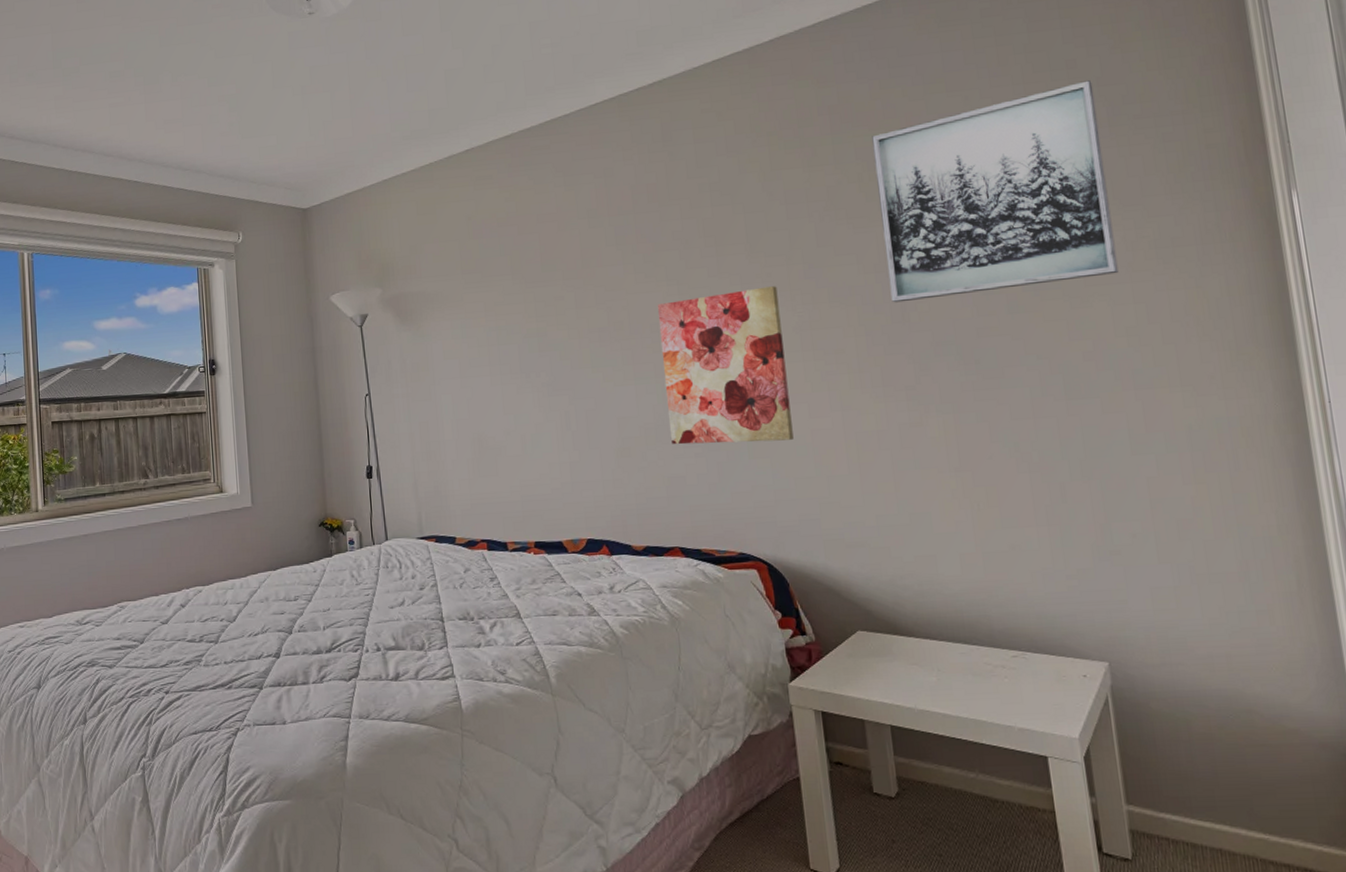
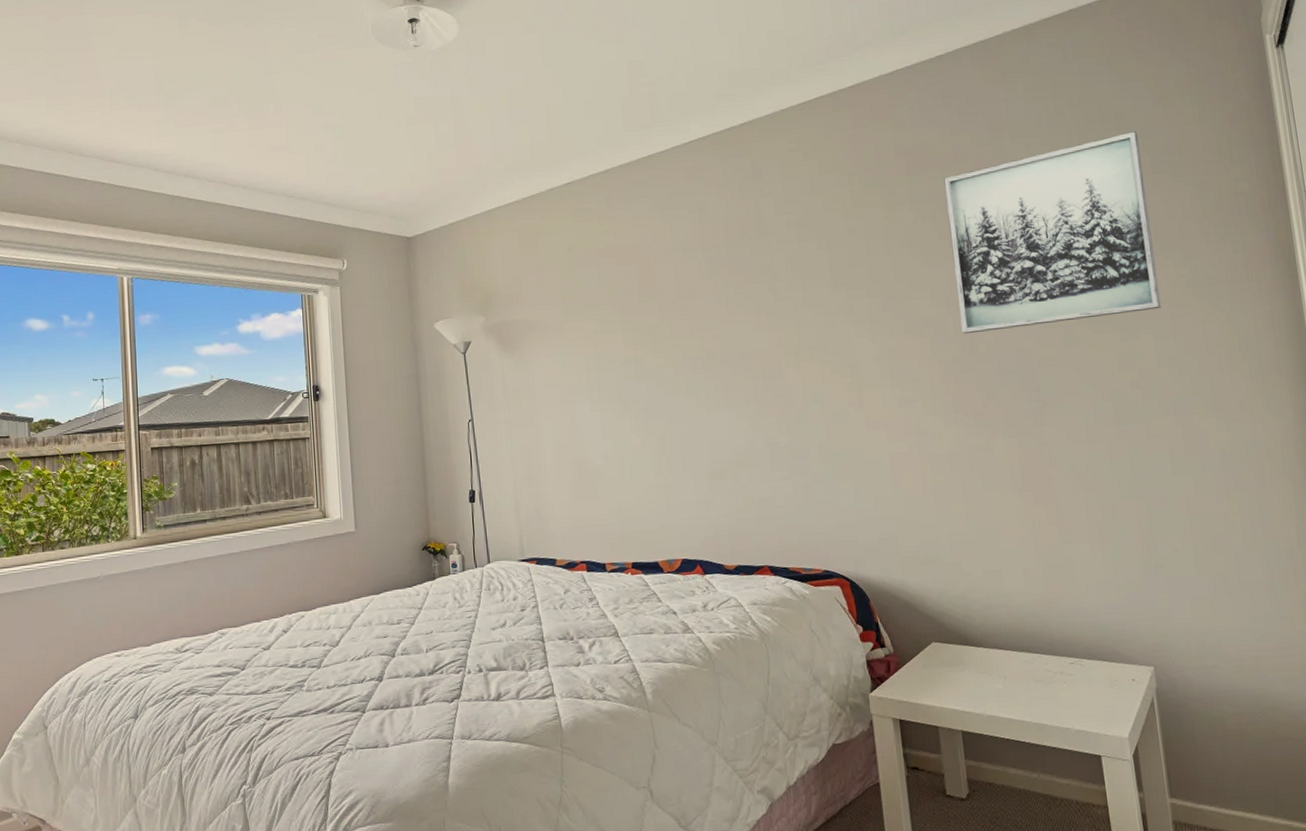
wall art: present [657,286,794,445] -> none [747,317,874,468]

